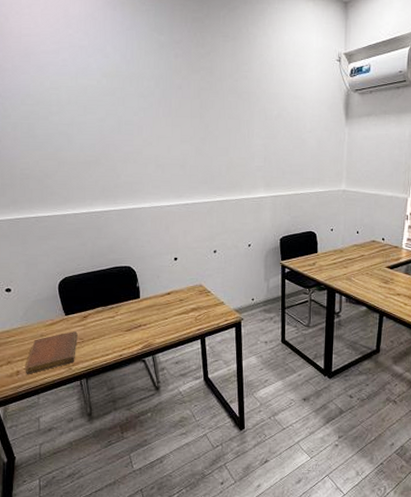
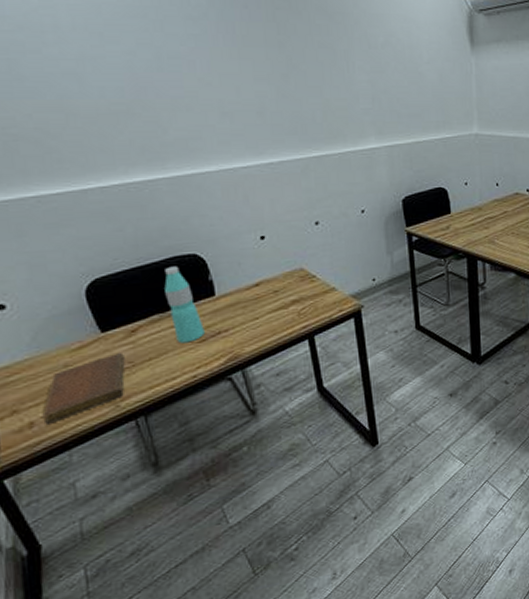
water bottle: none [107,274,130,330] -> present [164,266,205,344]

